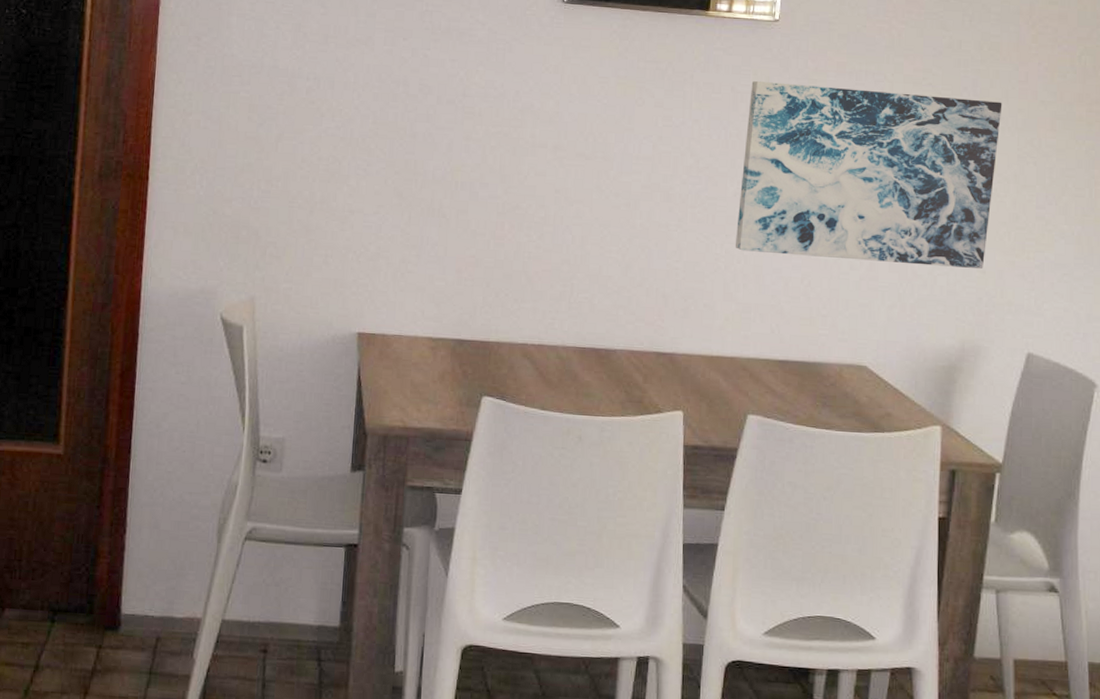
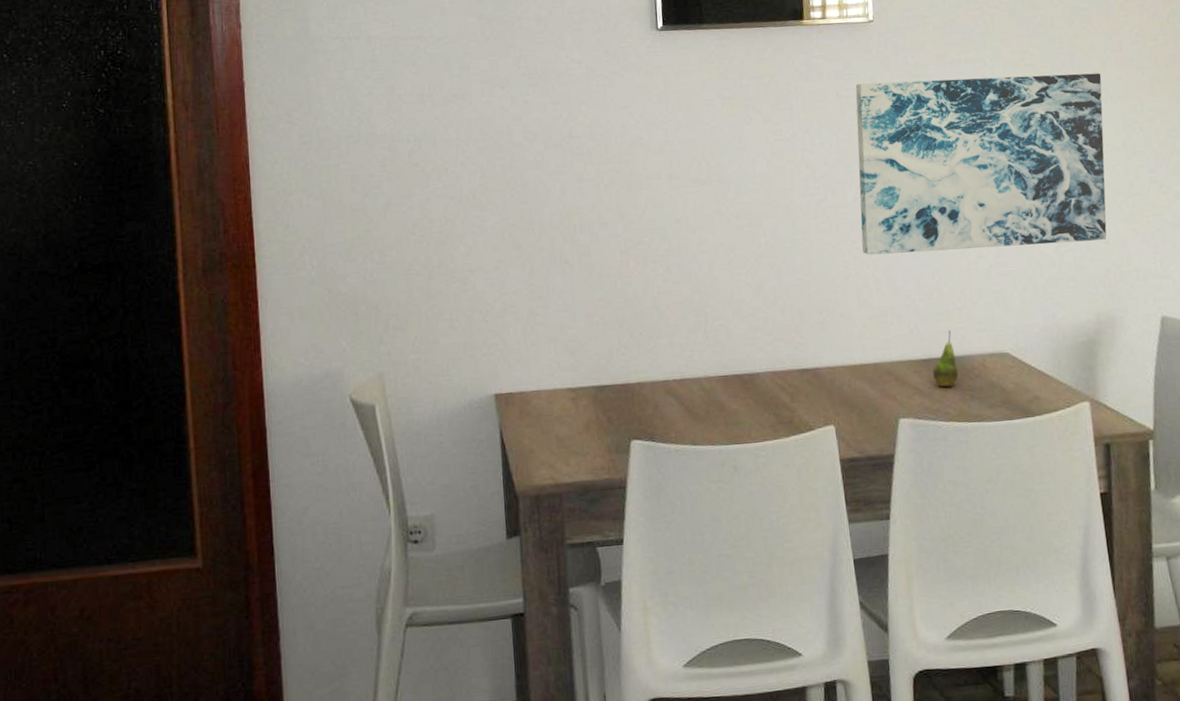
fruit: none [788,336,814,391] -> present [933,330,959,388]

